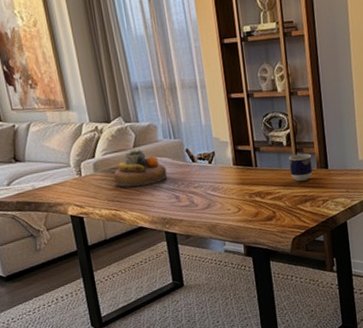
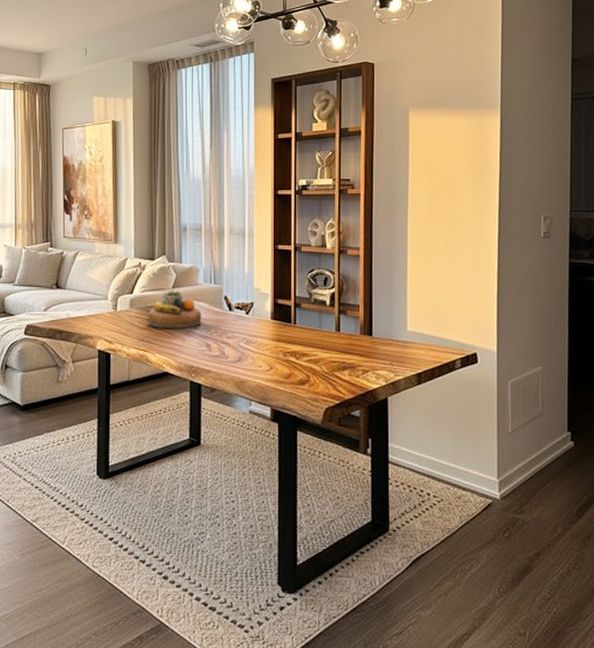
cup: present [288,153,313,181] -> none [330,315,356,345]

